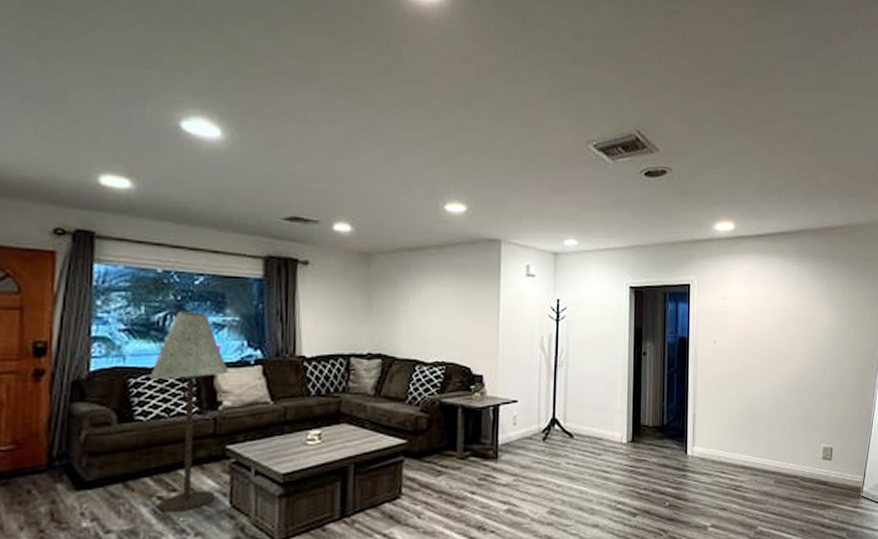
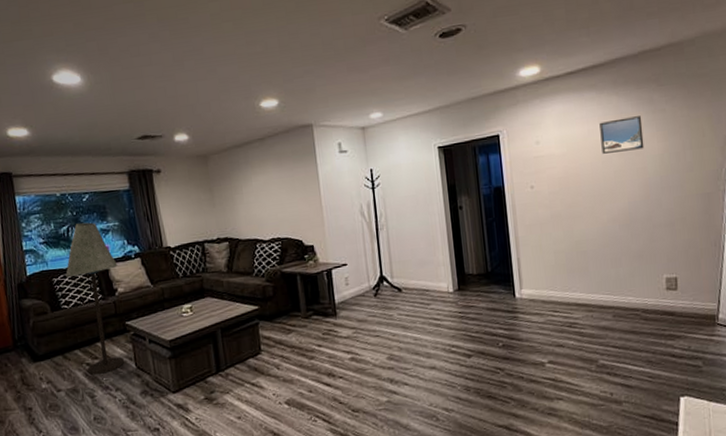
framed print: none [780,287,817,319] -> present [599,116,644,154]

